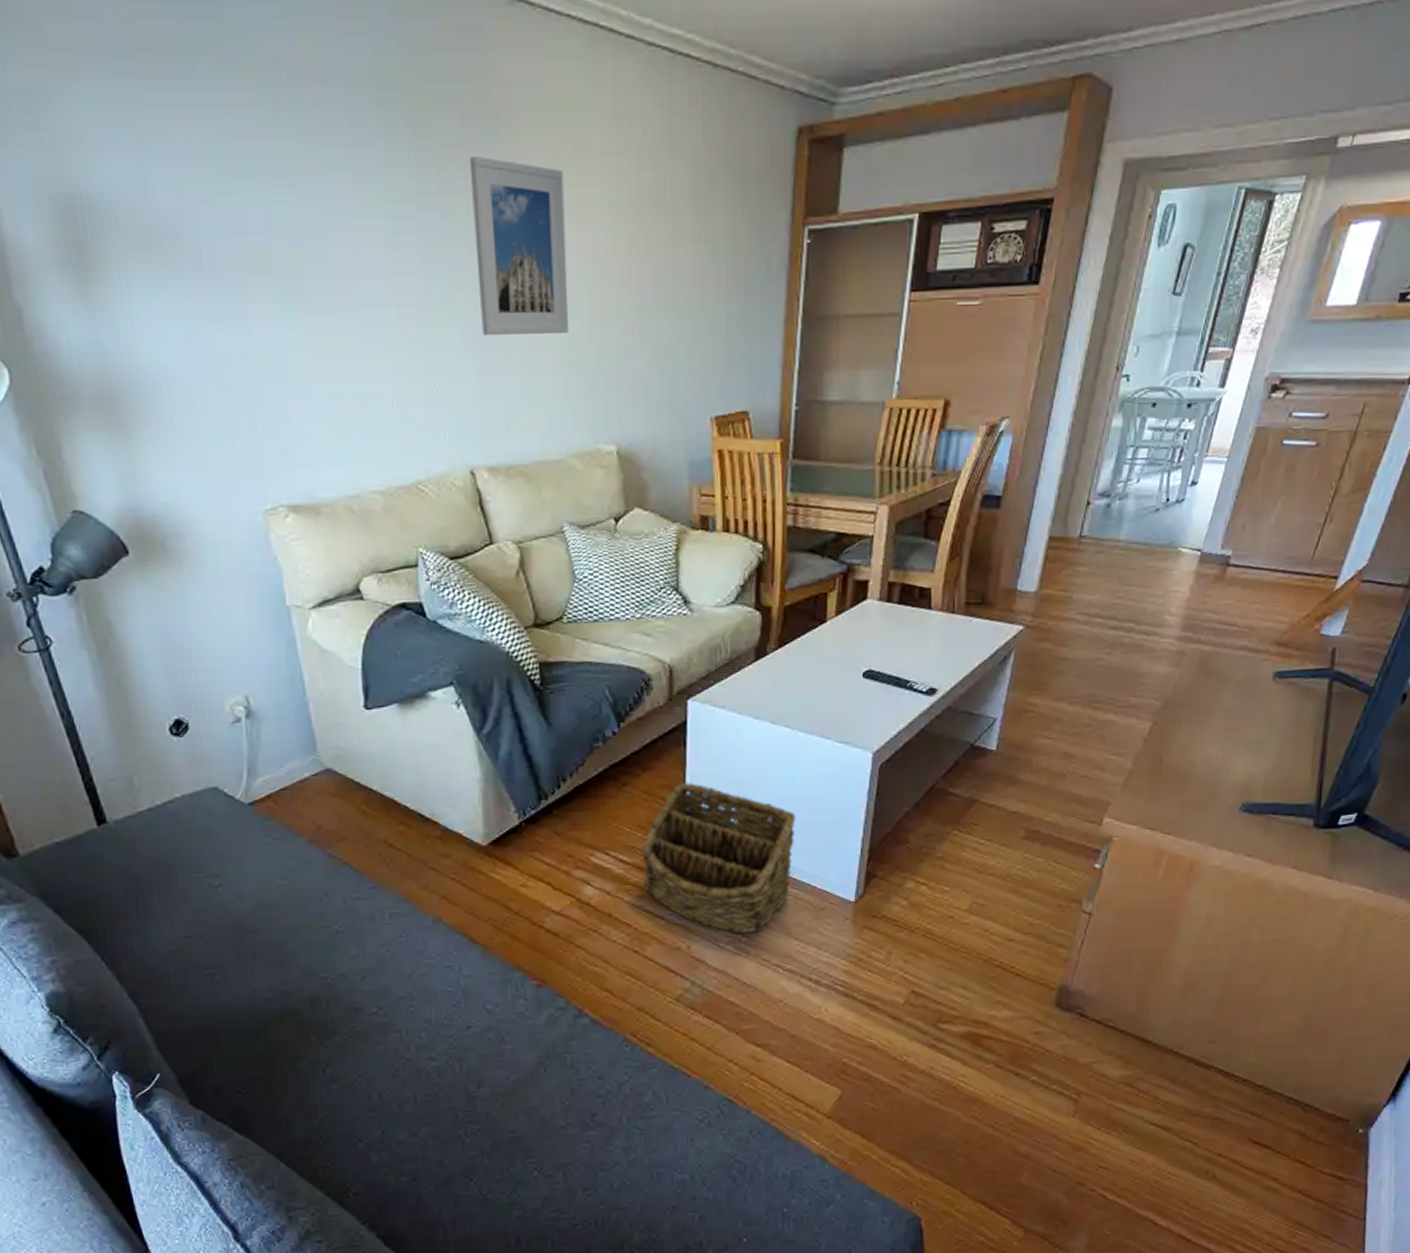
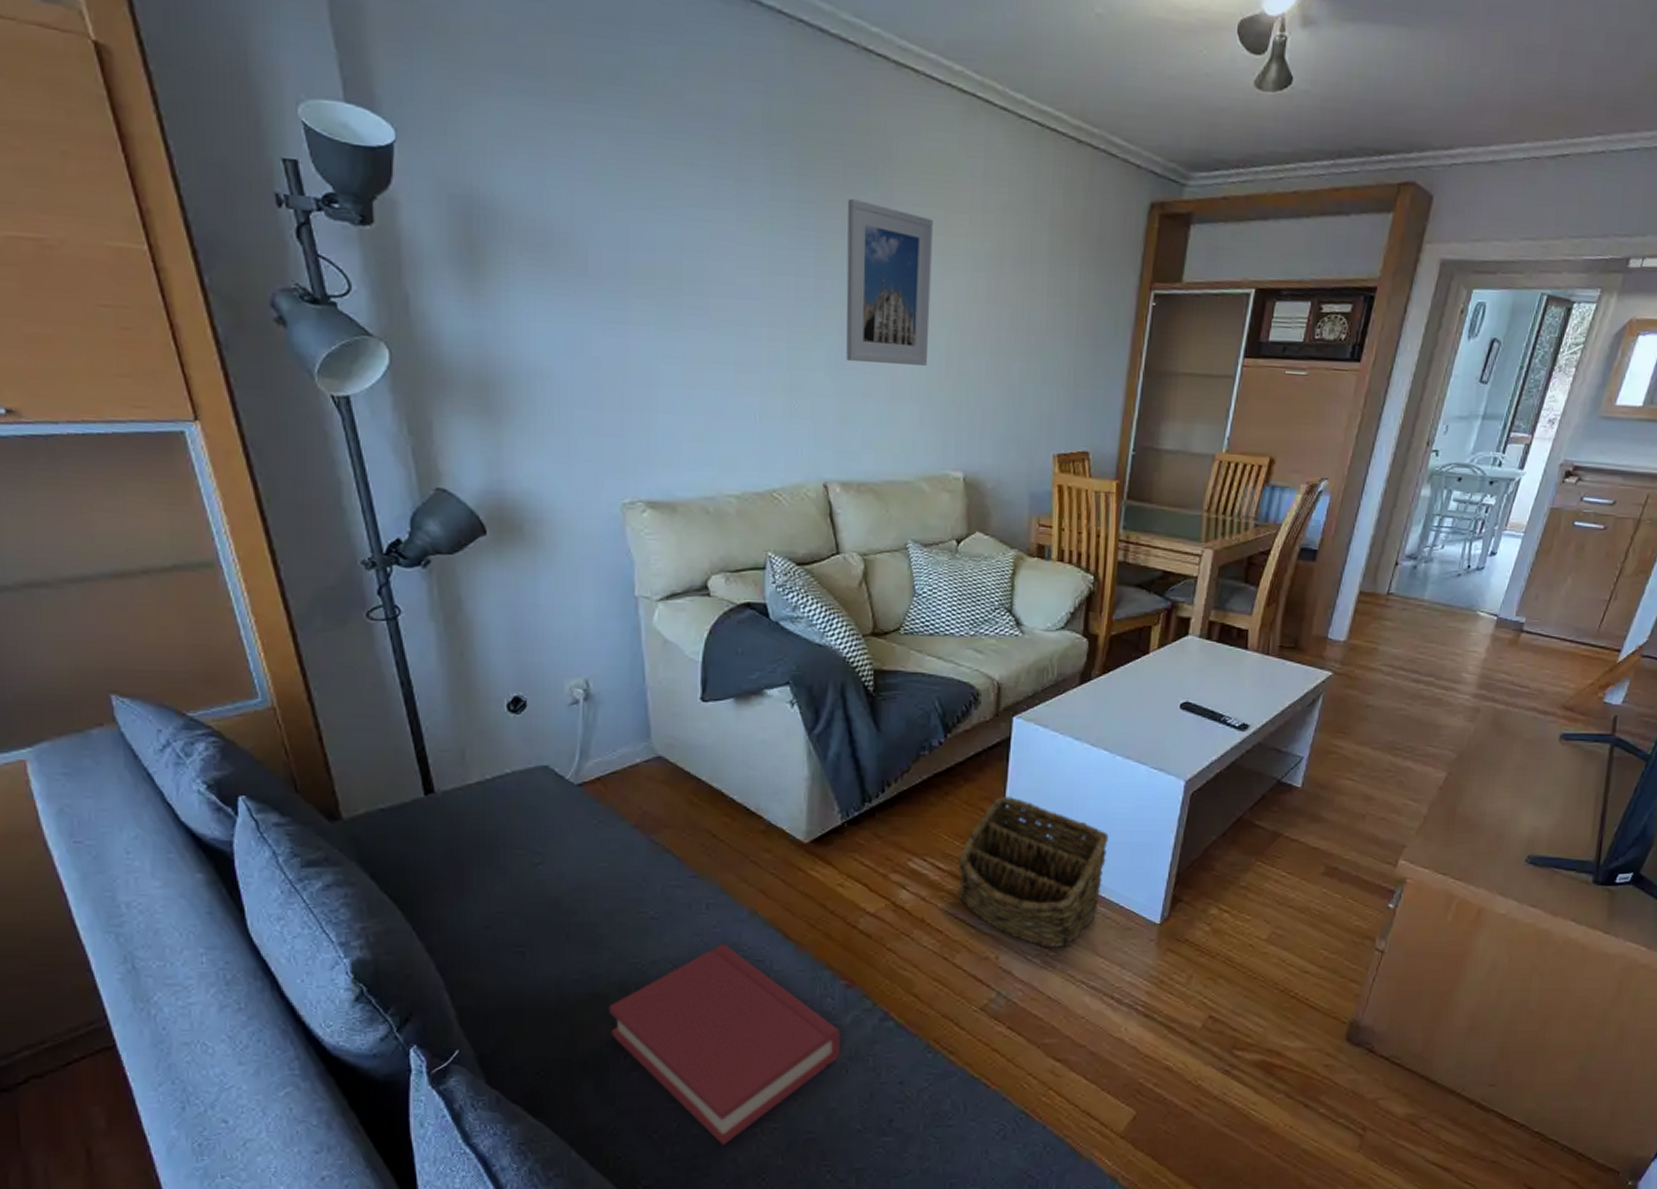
hardback book: none [301,952,538,1149] -> present [608,944,842,1145]

